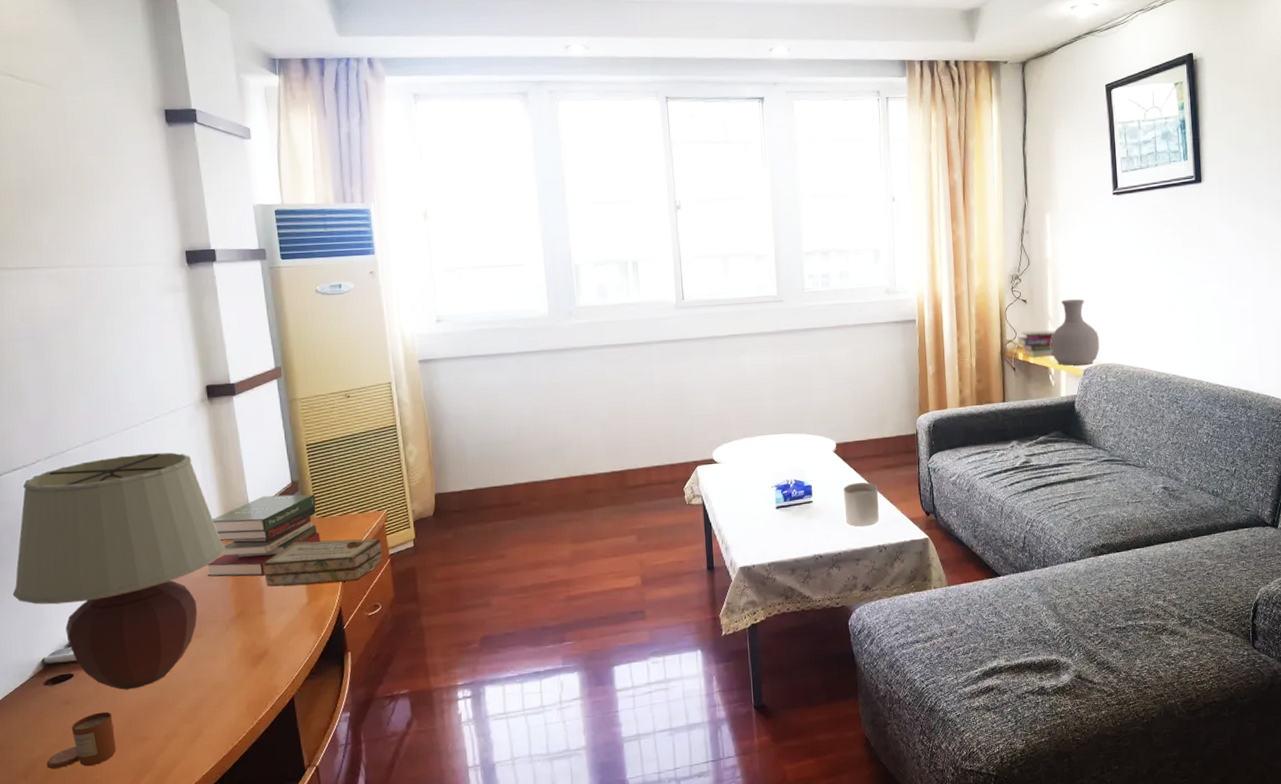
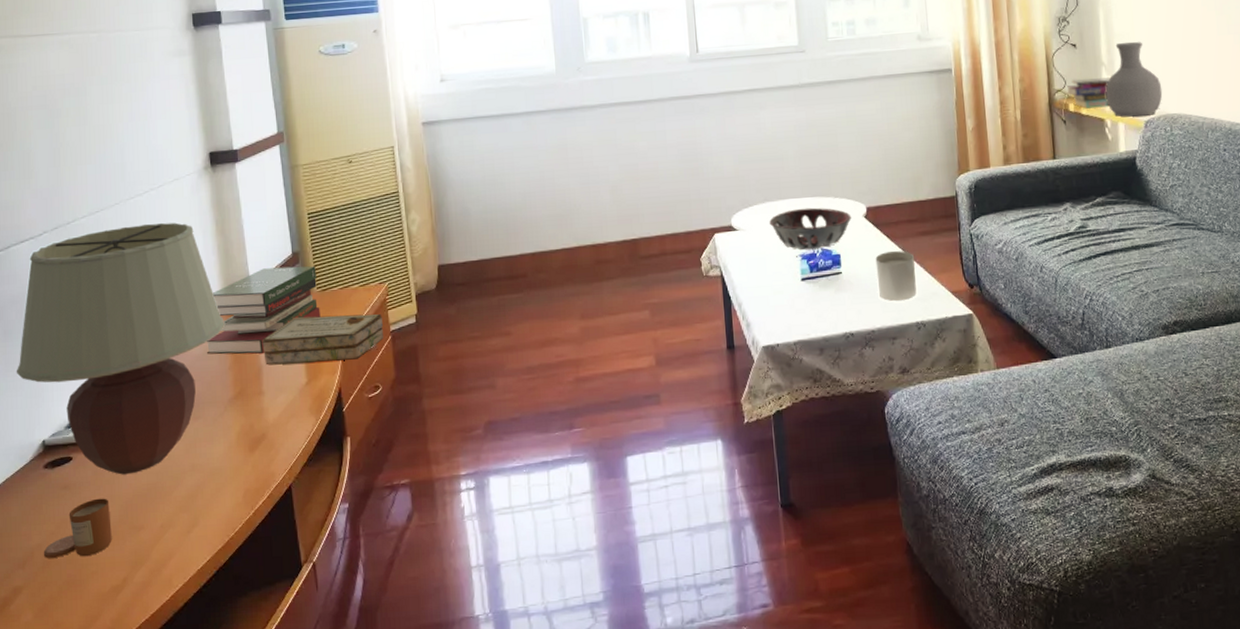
decorative bowl: none [748,443,823,482] -> present [769,207,852,250]

